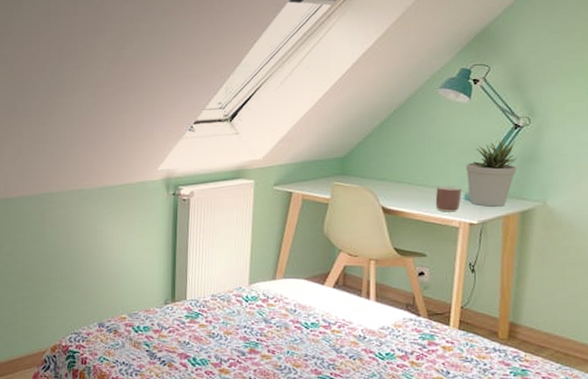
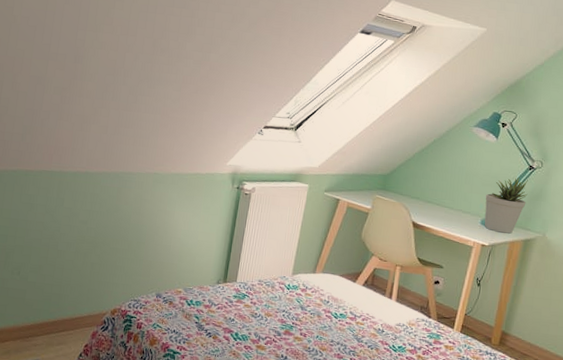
mug: present [435,186,462,212] -> none [456,210,479,234]

